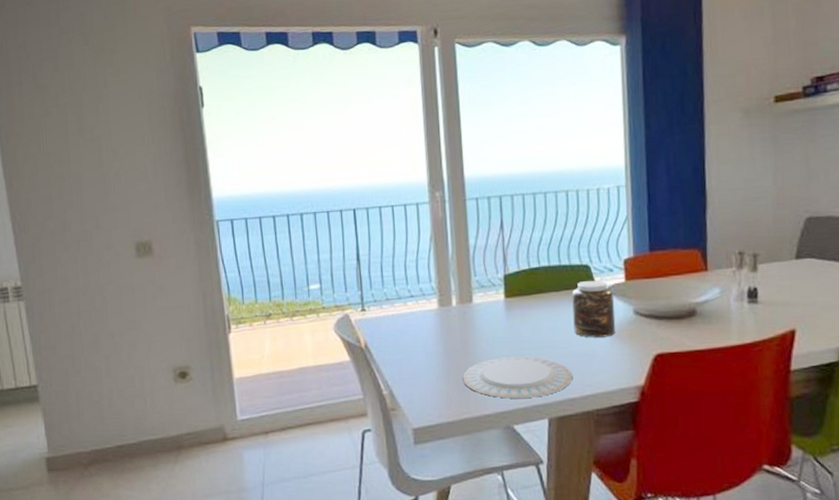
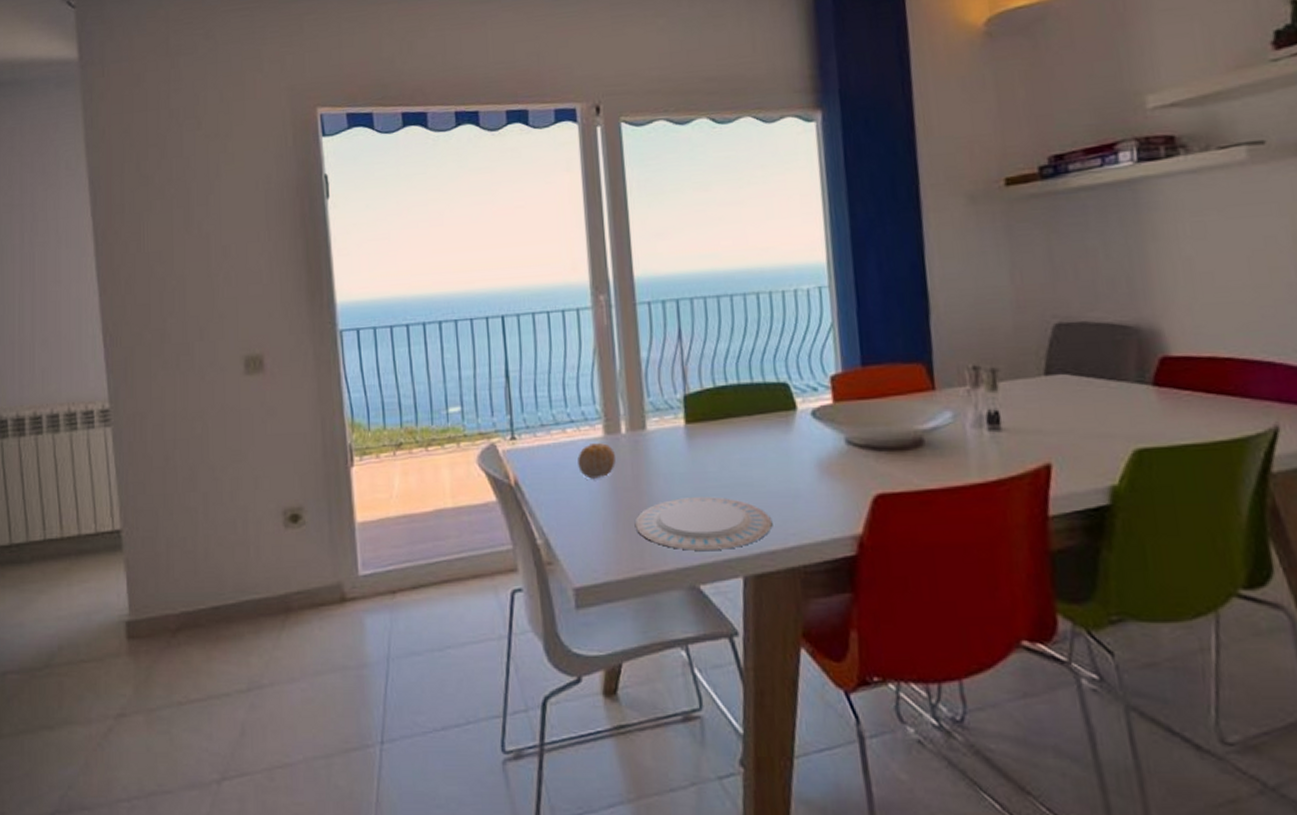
fruit: none [416,314,447,343] -> present [577,443,616,479]
jar: present [572,280,616,338] -> none [767,401,824,474]

